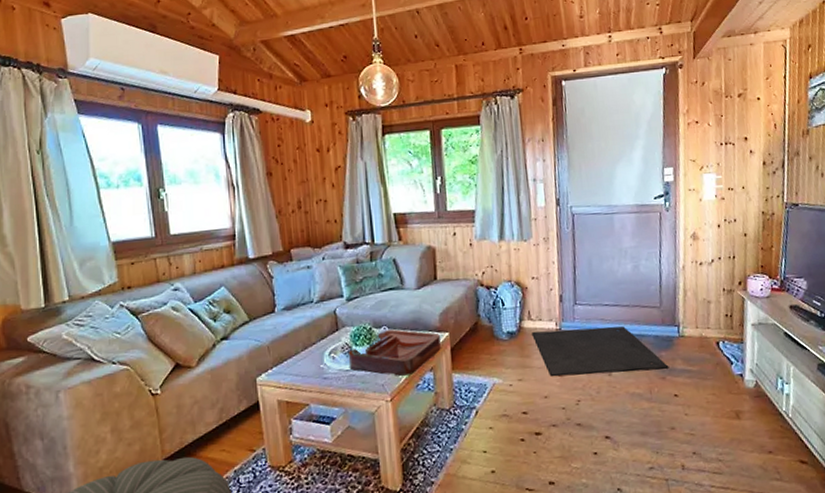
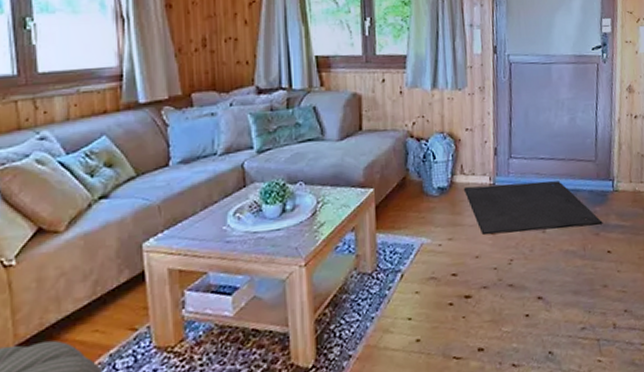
decorative tray: present [348,329,441,377] -> none [256,185,364,238]

